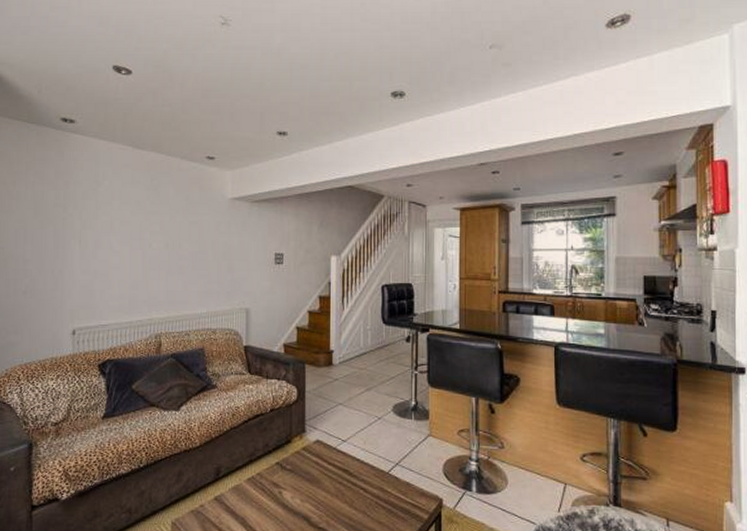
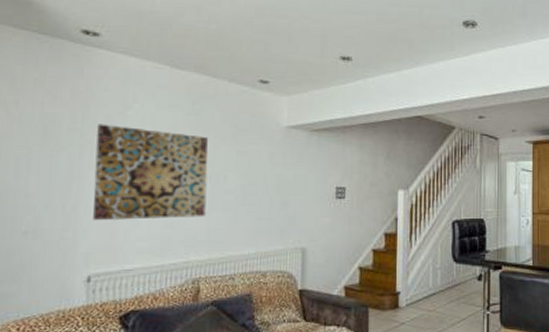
wall art: none [75,199,165,283] -> present [93,124,209,221]

